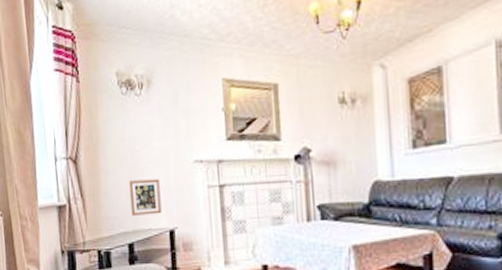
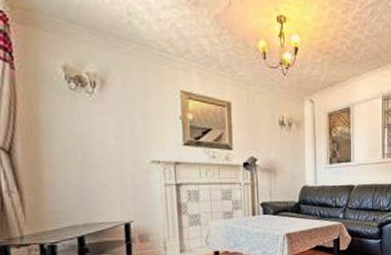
picture frame: present [129,178,162,216] -> none [79,175,116,210]

